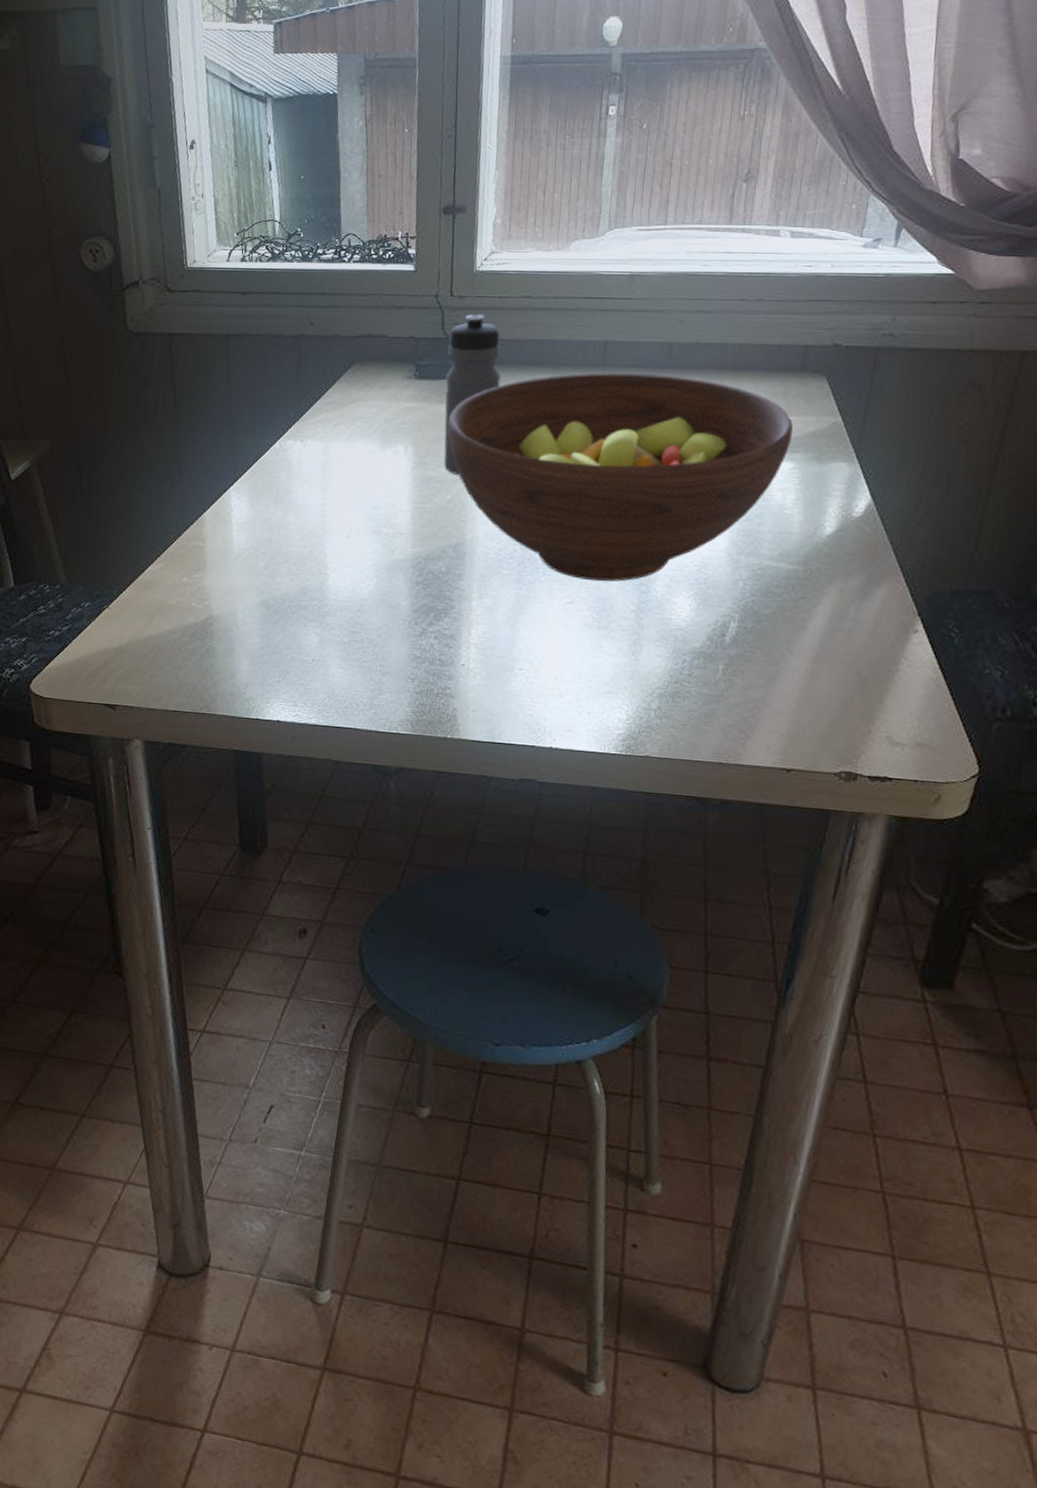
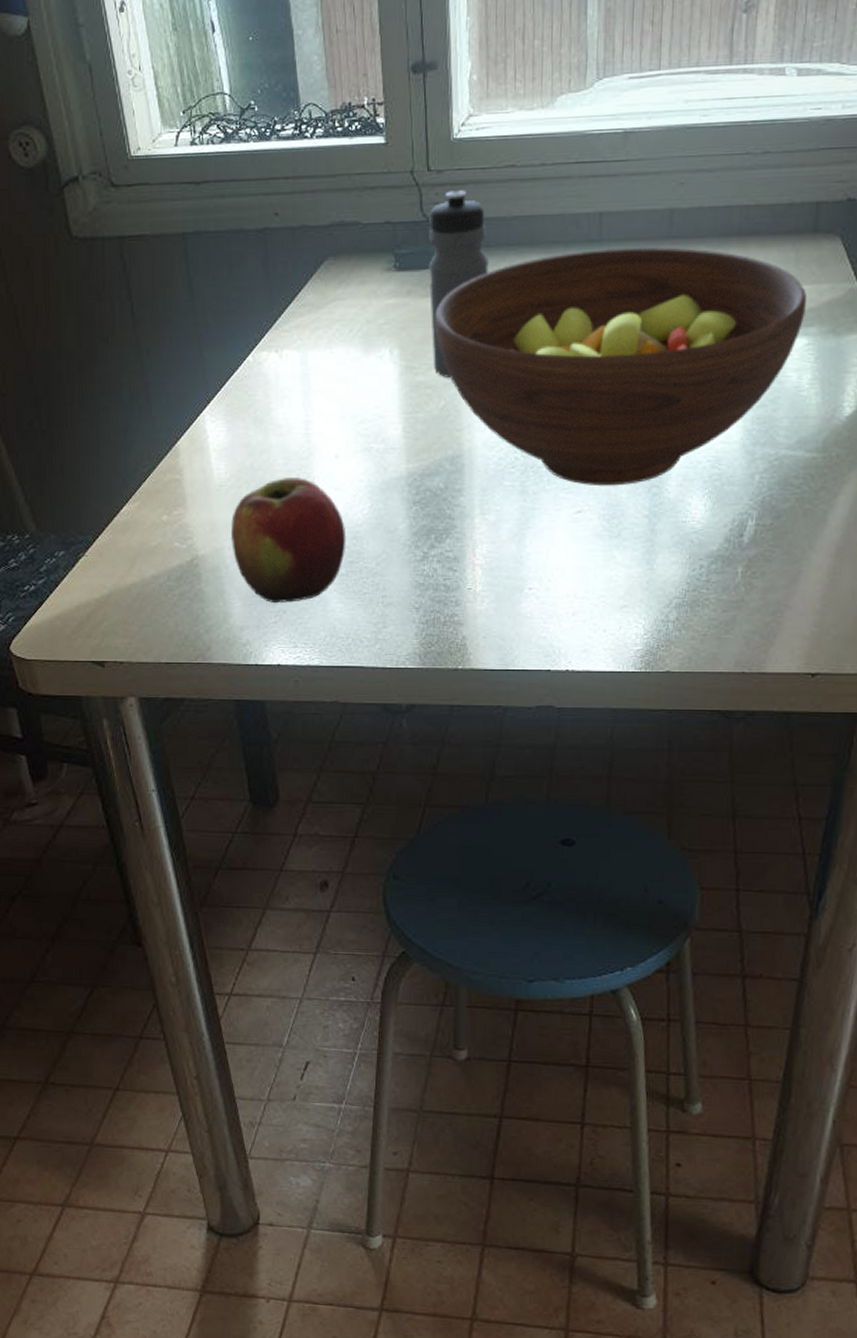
apple: none [244,552,352,665] -> present [230,478,346,603]

